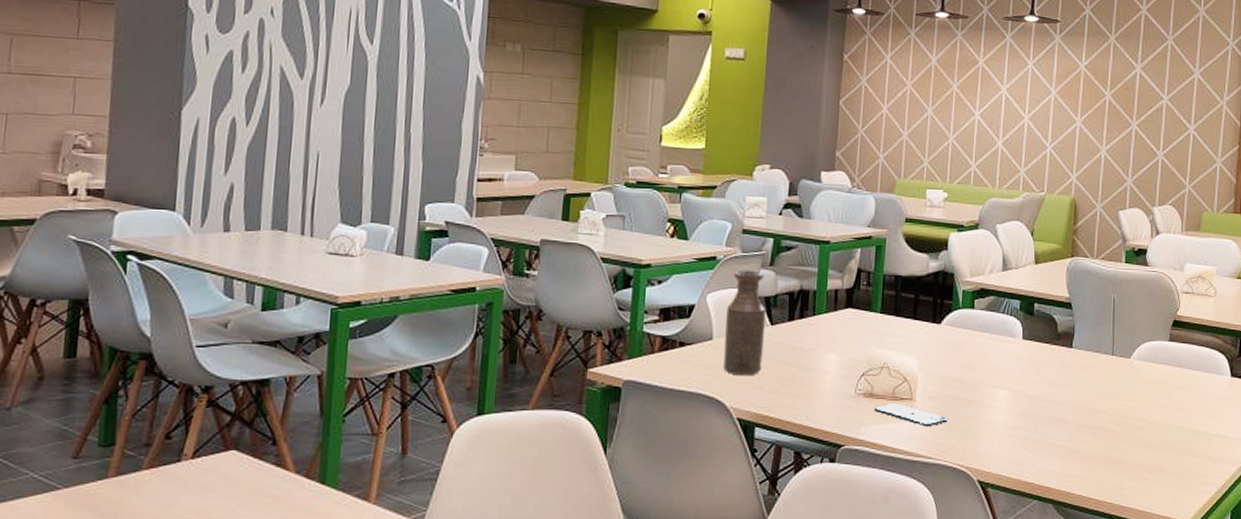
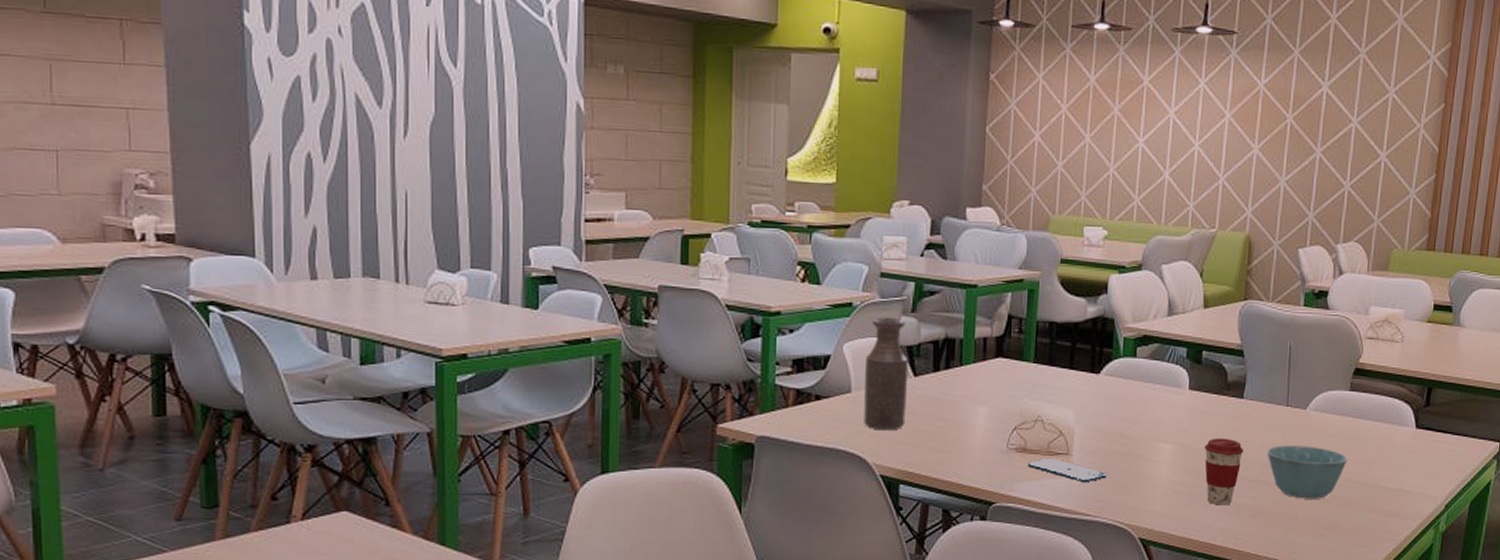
coffee cup: none [1037,385,1074,449] -> present [1204,438,1244,506]
bowl: none [1095,392,1170,444] -> present [1267,445,1348,499]

